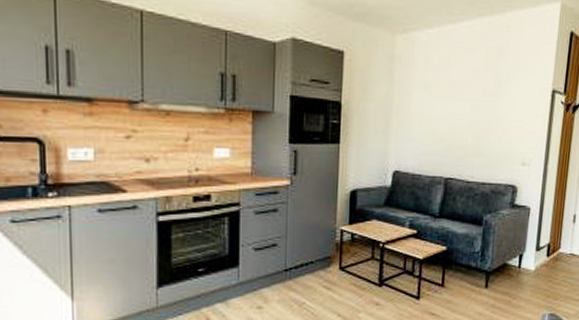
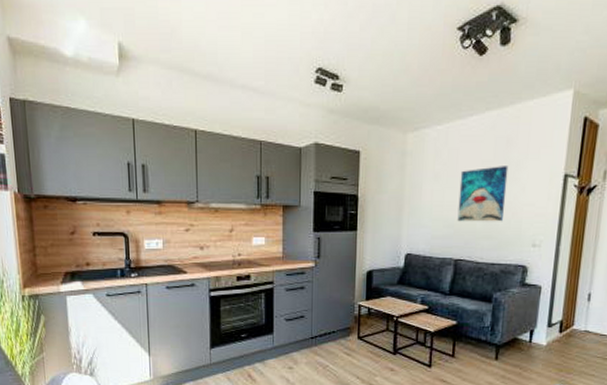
wall art: none [448,77,500,138] -> present [457,166,509,222]

